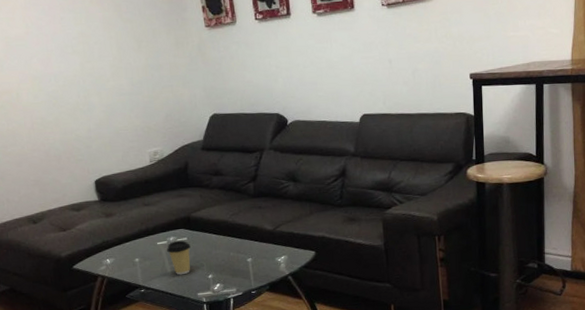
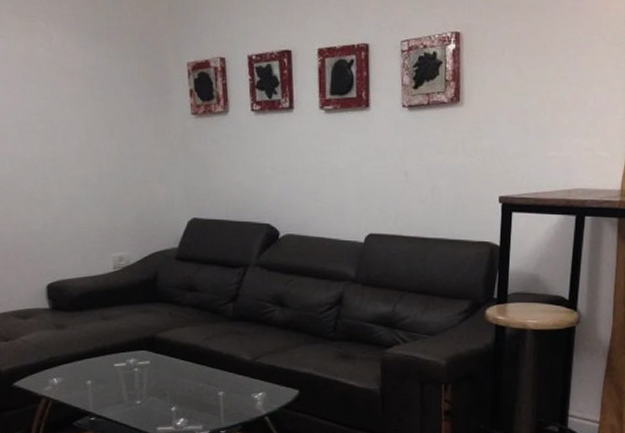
coffee cup: present [167,240,191,275] -> none [125,363,153,405]

